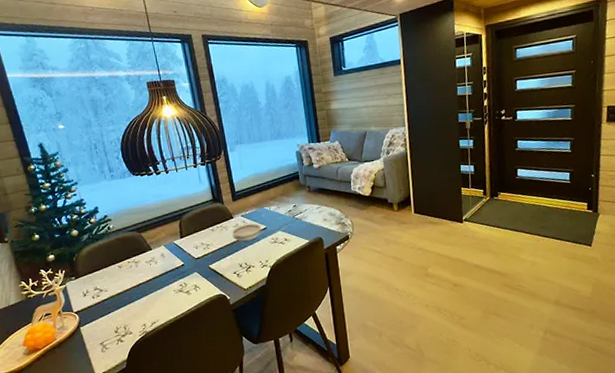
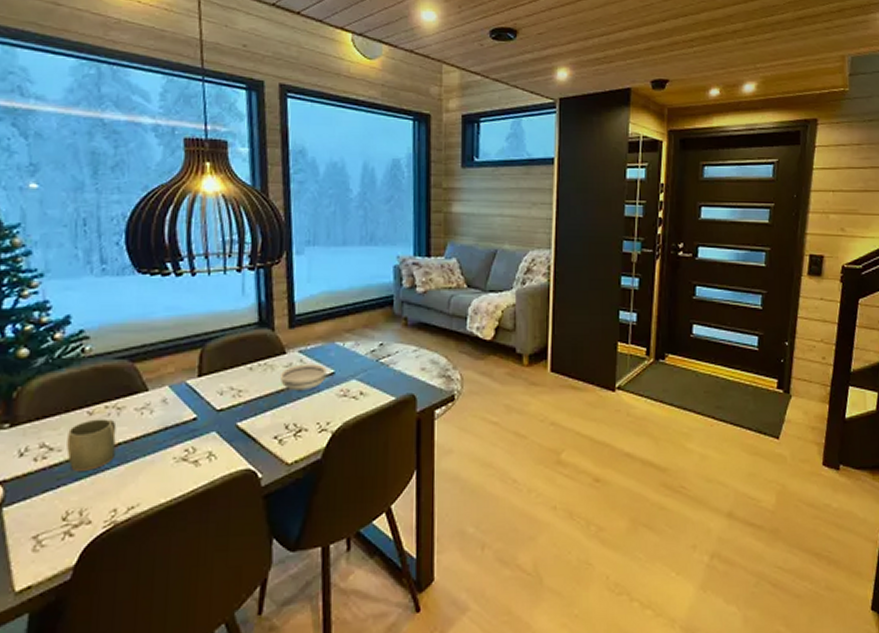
mug: none [109,269,139,303] -> present [66,419,117,471]

